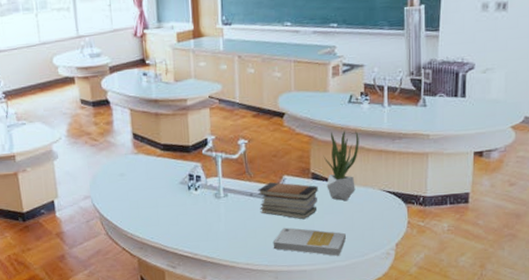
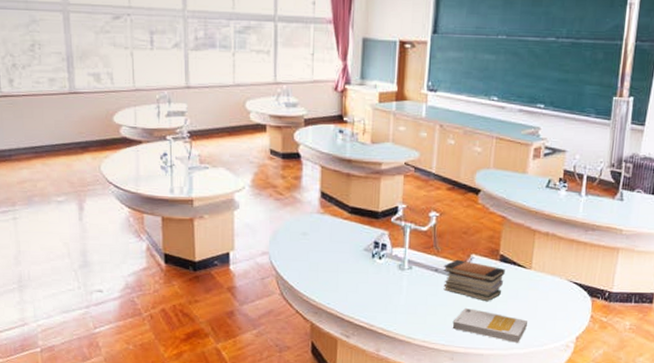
potted plant: present [323,130,359,201] -> none [514,214,553,288]

